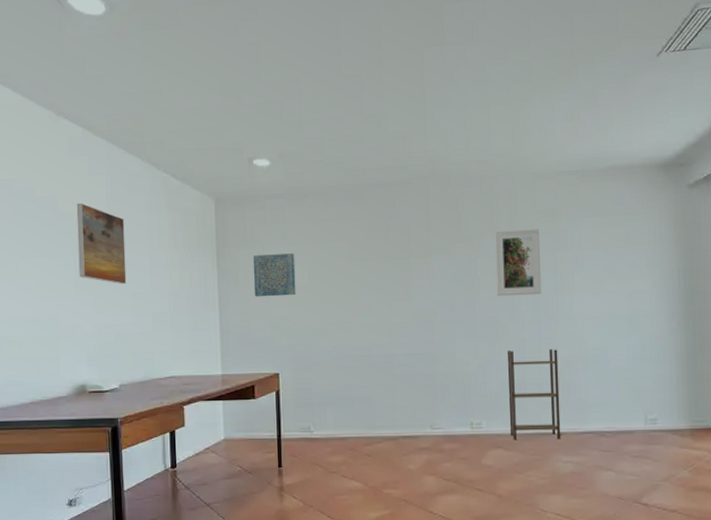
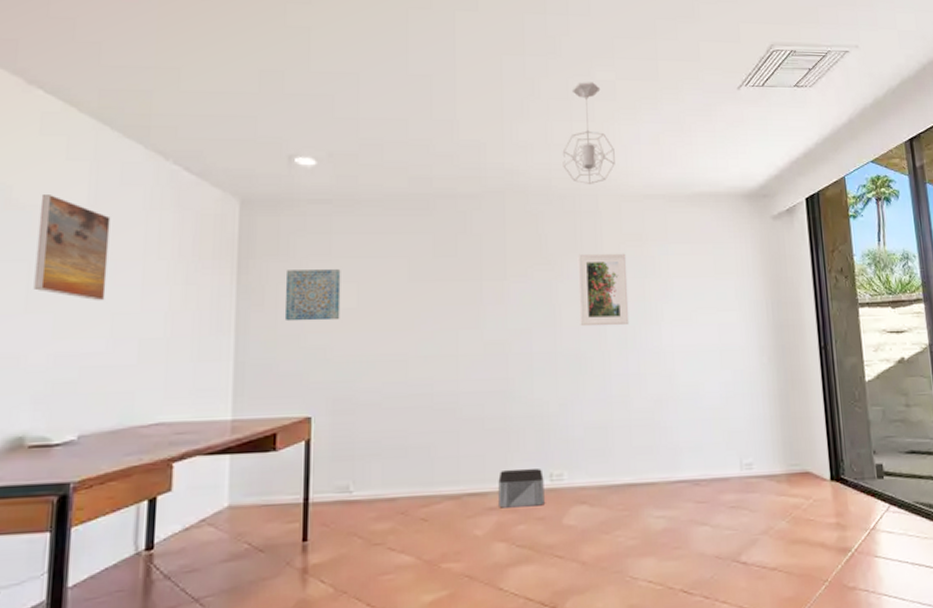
storage bin: none [427,417,466,449] -> present [498,469,544,508]
pendant light: none [480,65,530,165] -> present [562,82,615,184]
shelving unit: present [507,349,561,441] -> none [591,386,652,494]

